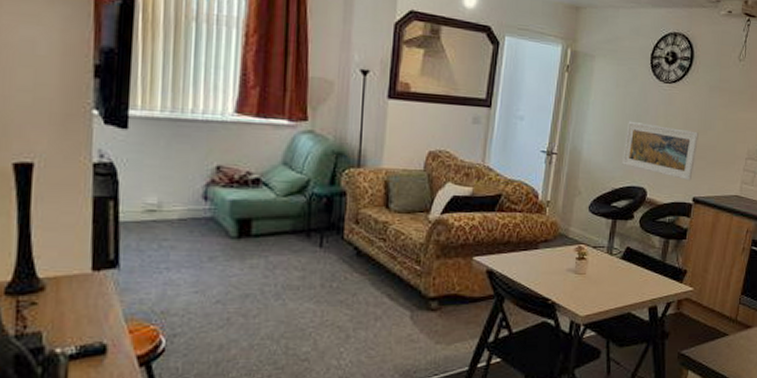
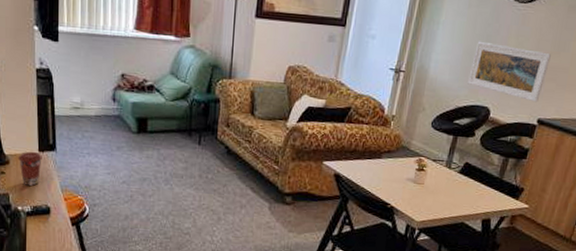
coffee cup: none [58,271,98,318] -> present [17,151,42,186]

